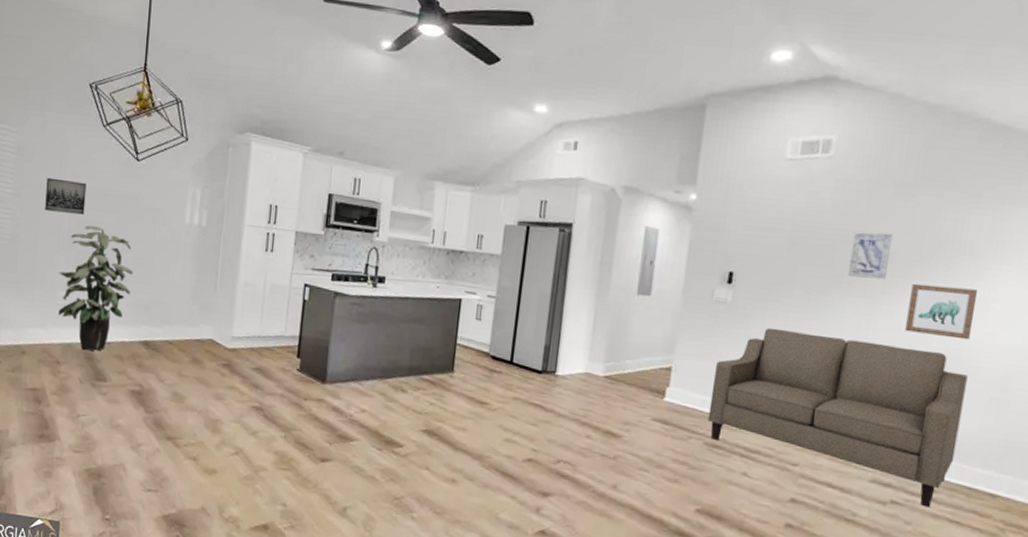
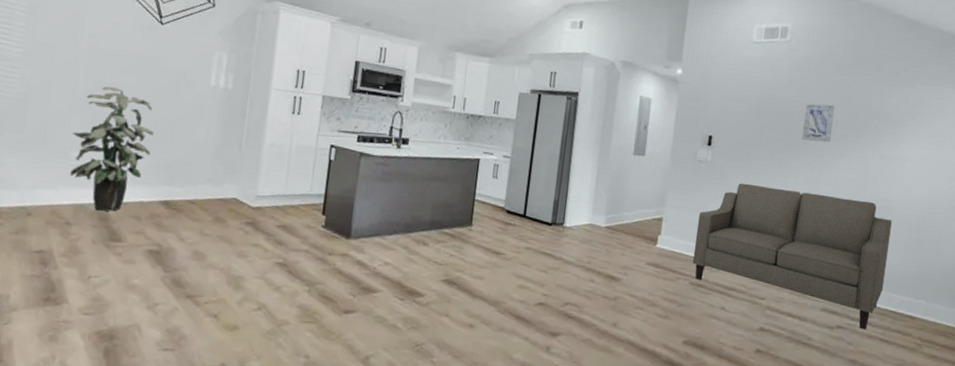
wall art: present [45,177,87,215] -> none [58,37,105,76]
wall art: present [905,283,977,340] -> none [845,146,898,192]

